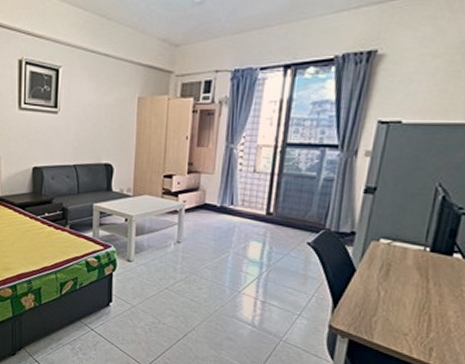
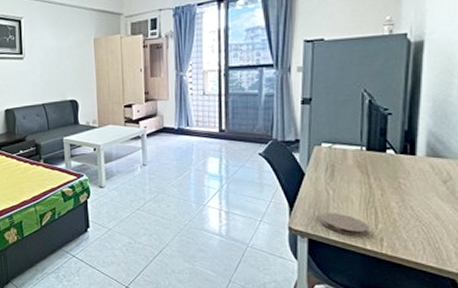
coaster: none [365,314,420,344] -> present [320,213,370,236]

